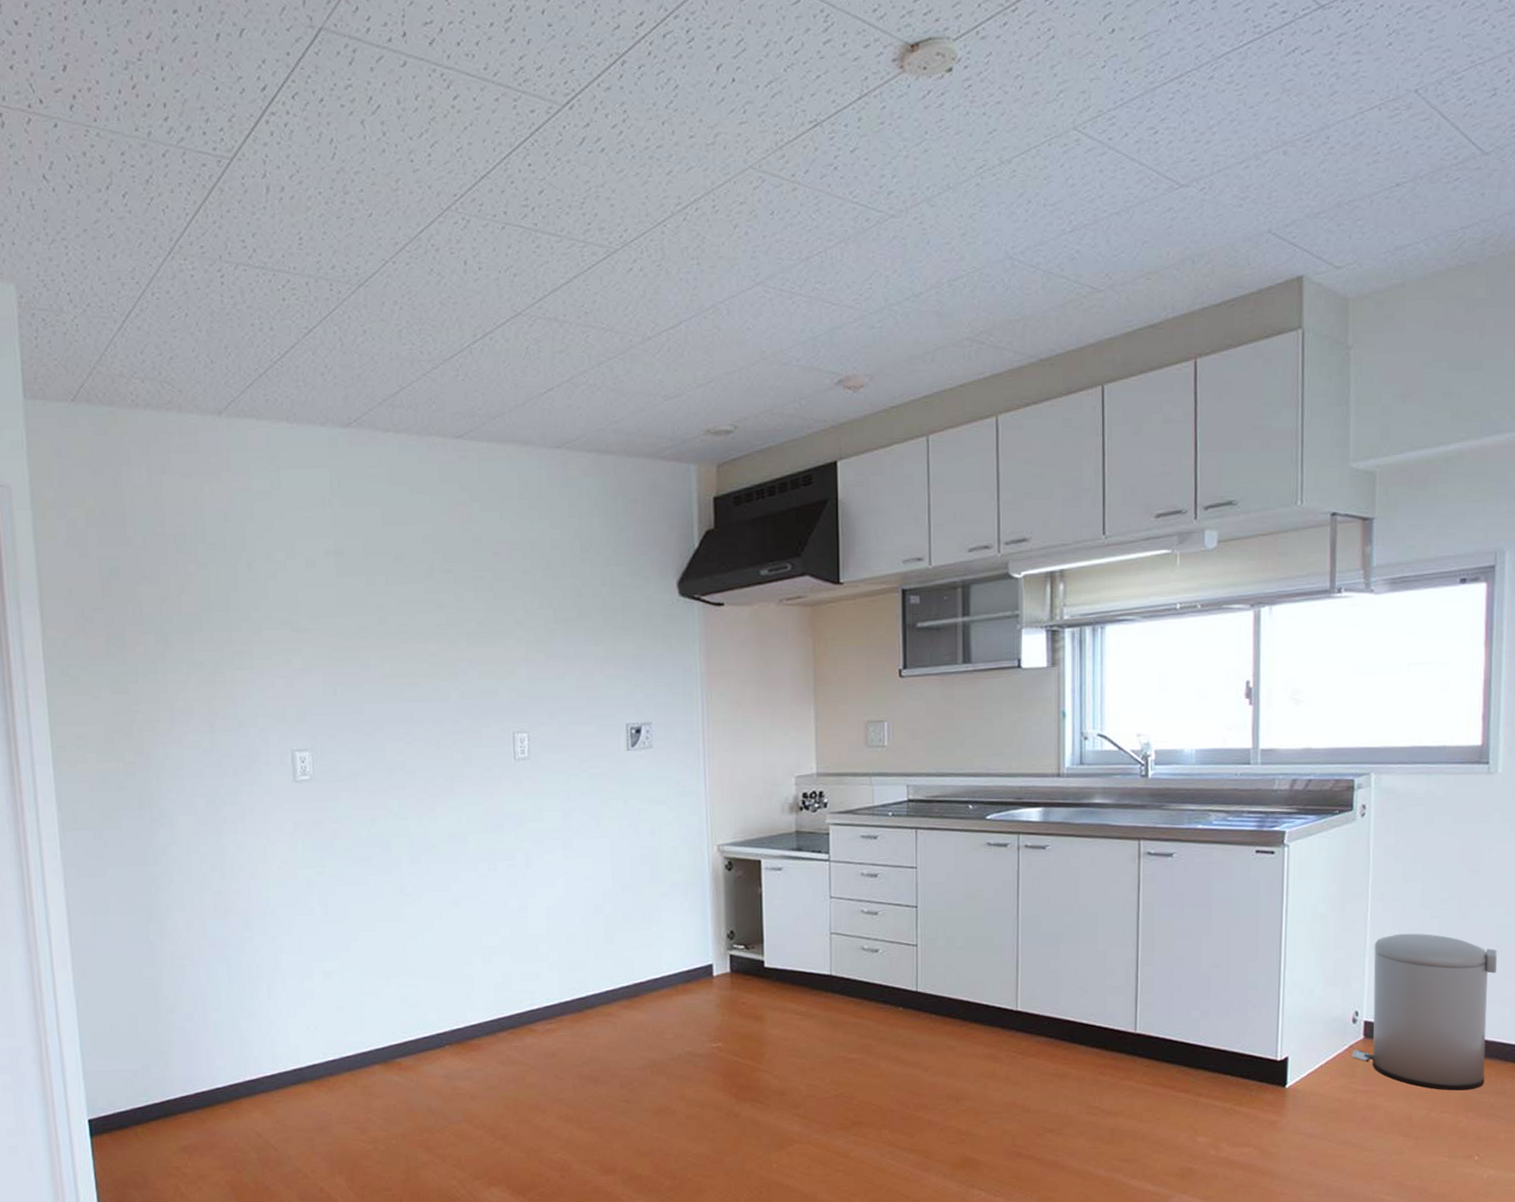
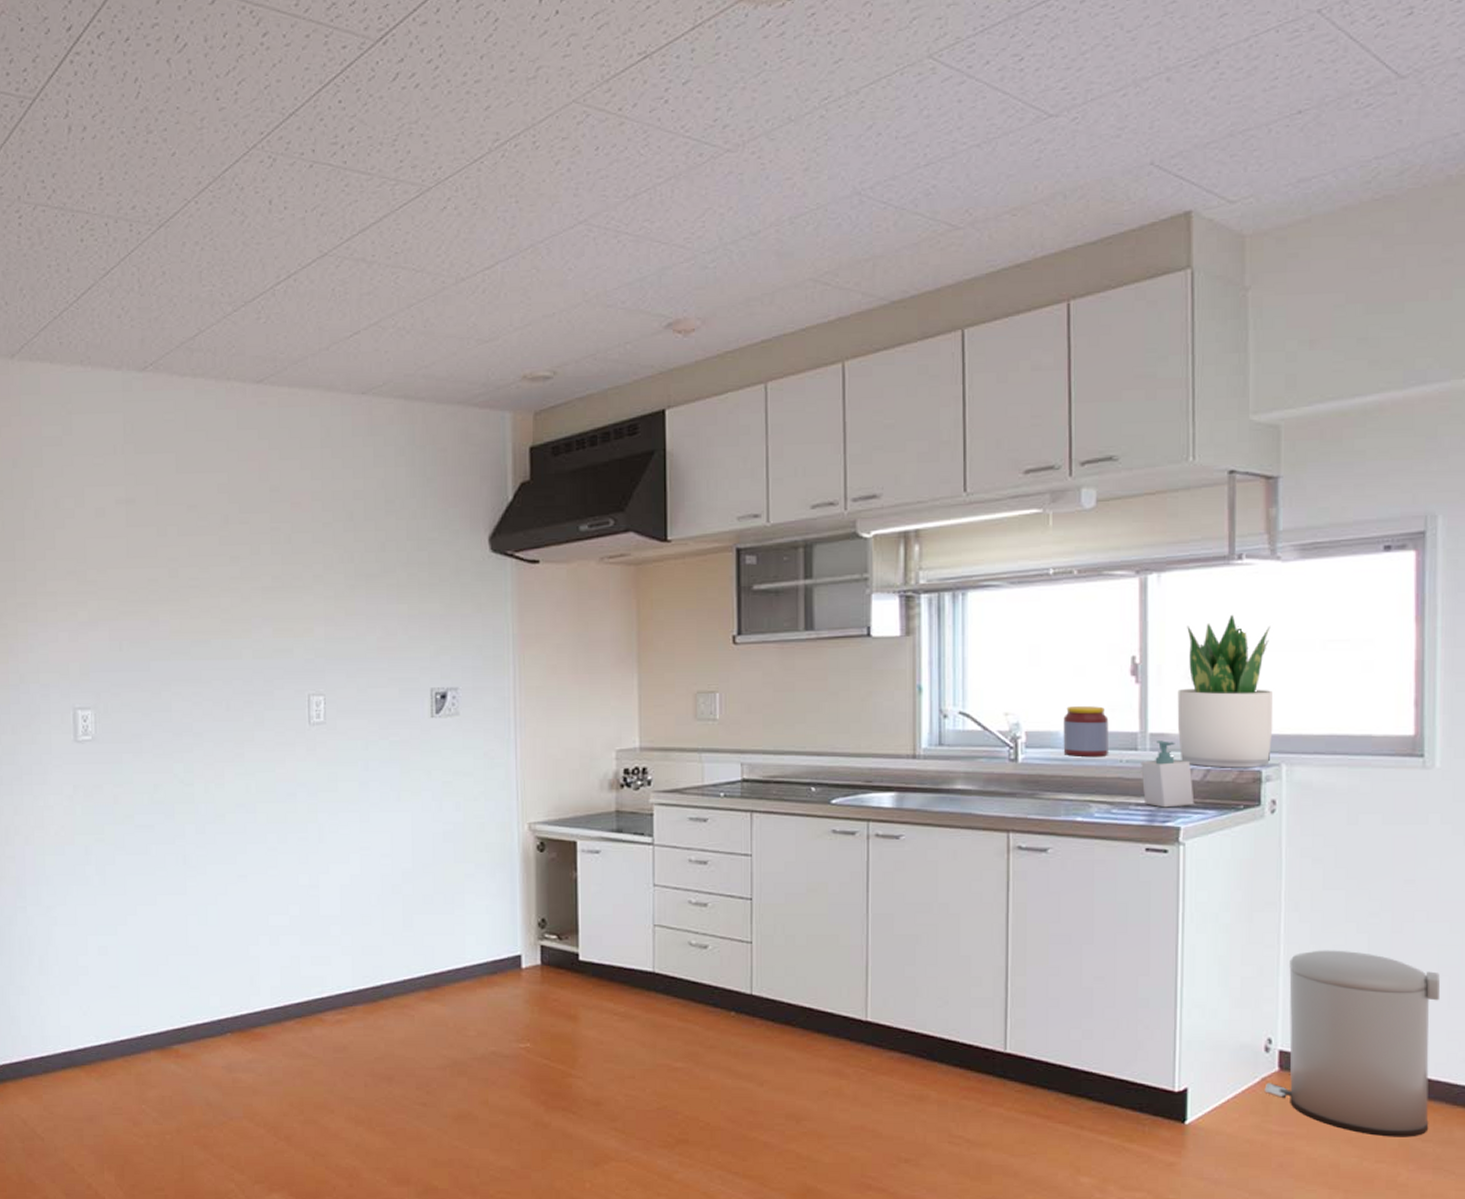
jar: none [1187,726,1226,771] -> present [1063,706,1109,756]
soap bottle: none [1253,755,1298,815] -> present [1141,740,1195,808]
planter: none [1284,641,1365,778] -> present [1177,614,1273,768]

